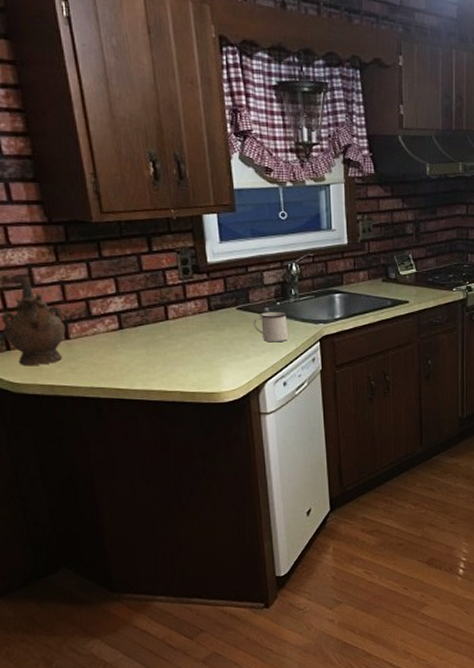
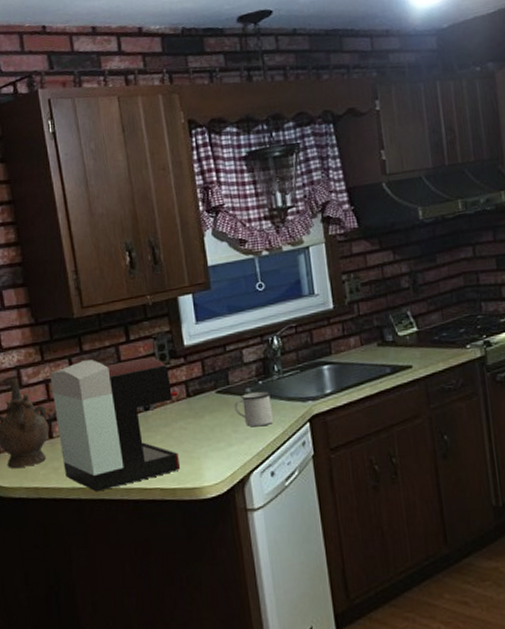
coffee maker: none [66,266,201,392] -> present [50,357,181,492]

